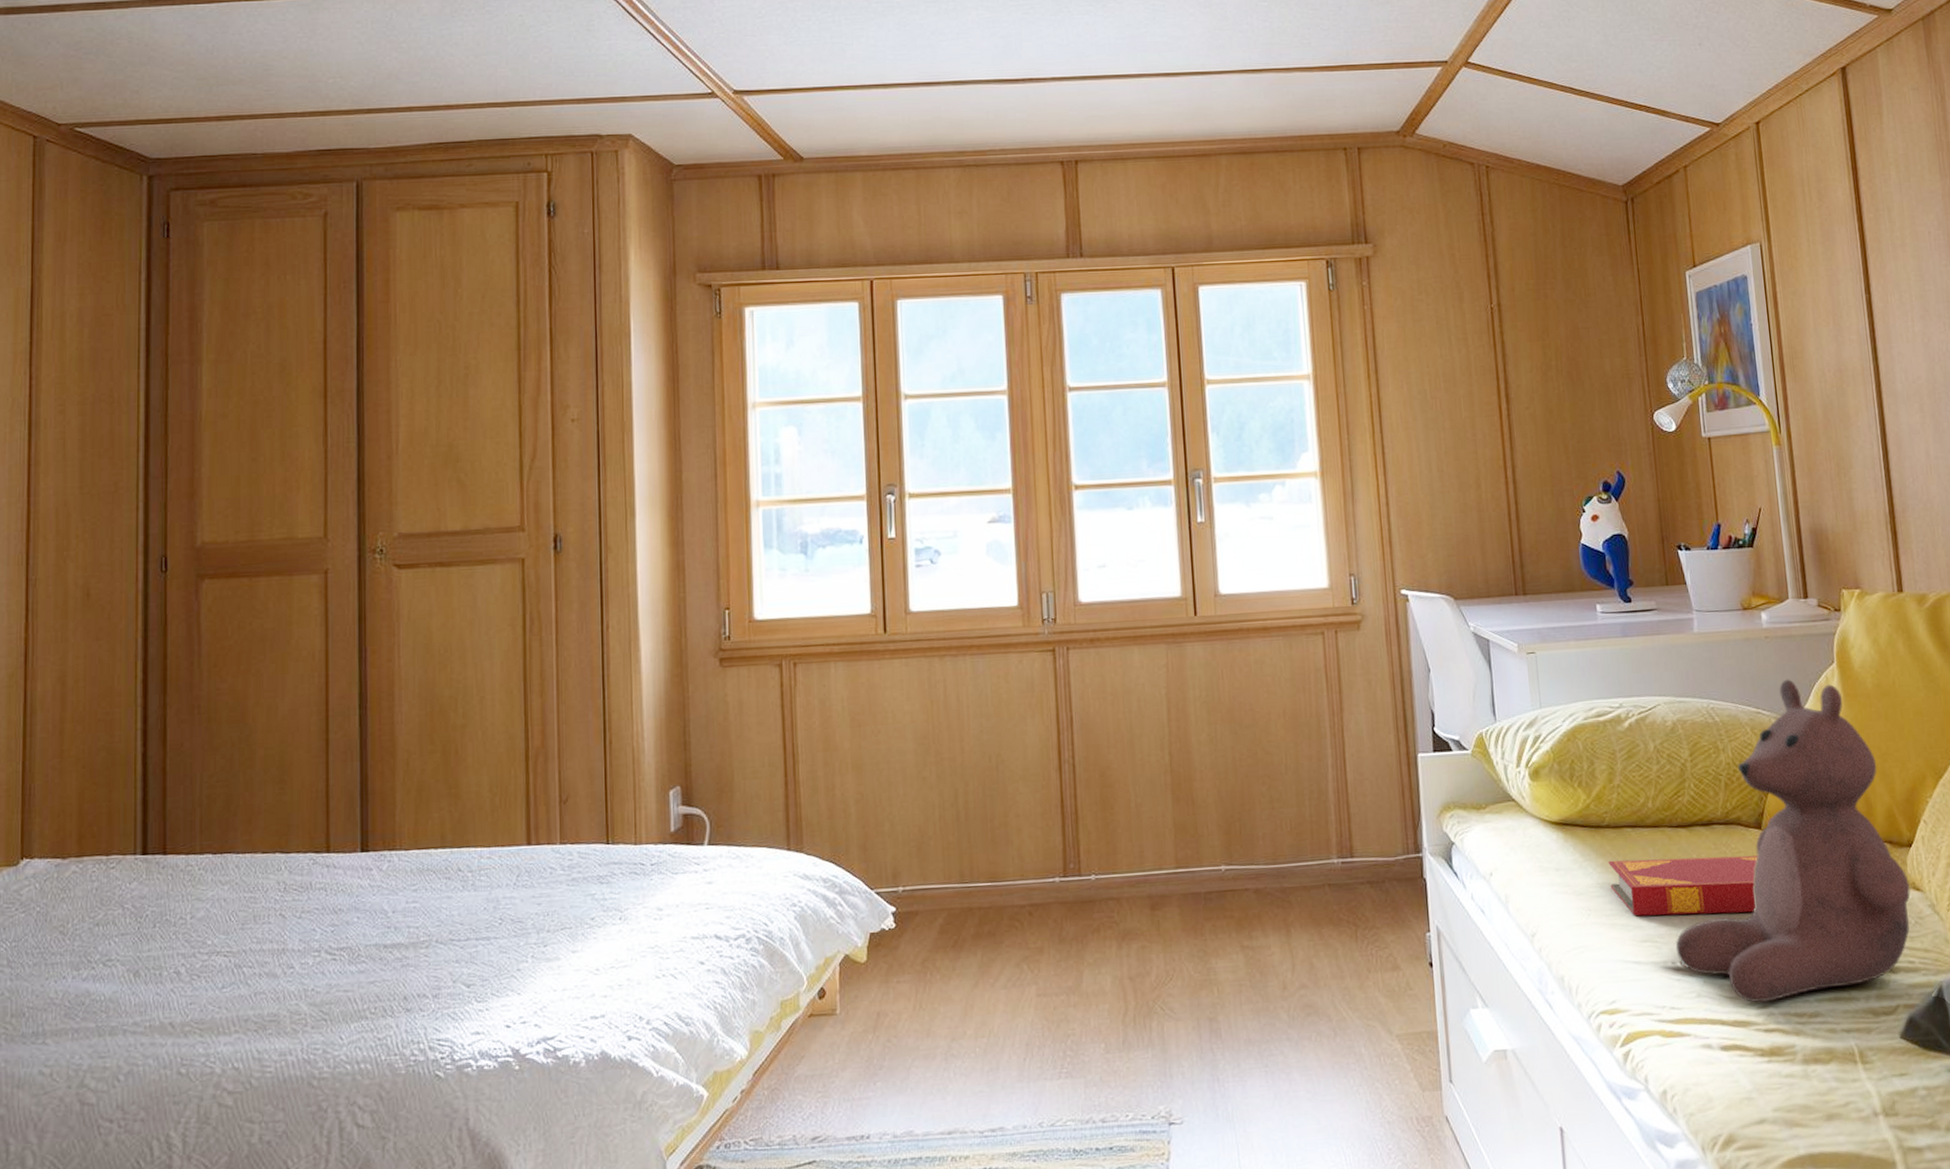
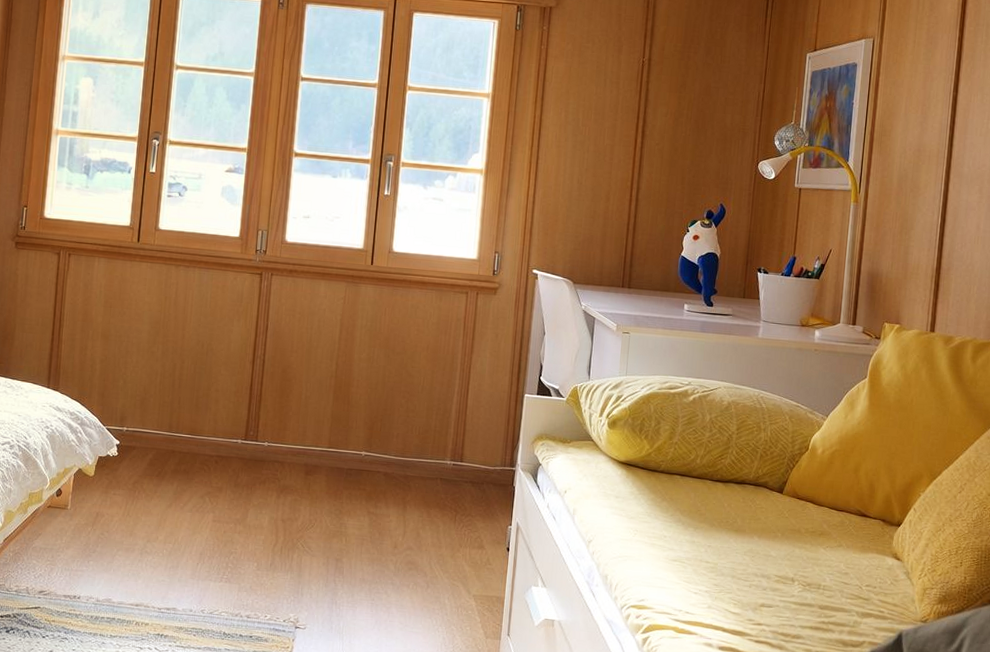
hardback book: present [1608,855,1758,917] -> none [656,497,776,554]
teddy bear: present [1675,679,1911,1003] -> none [698,384,893,621]

